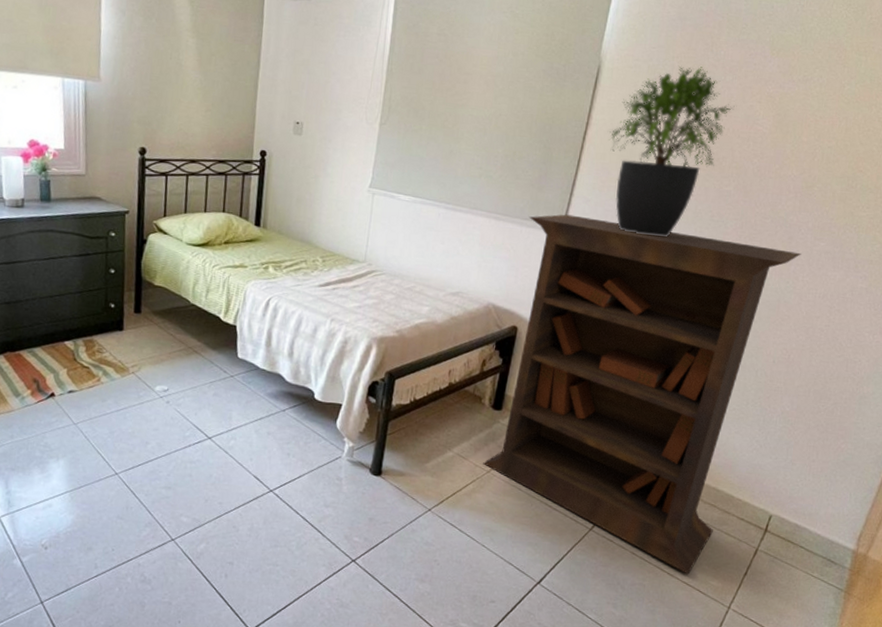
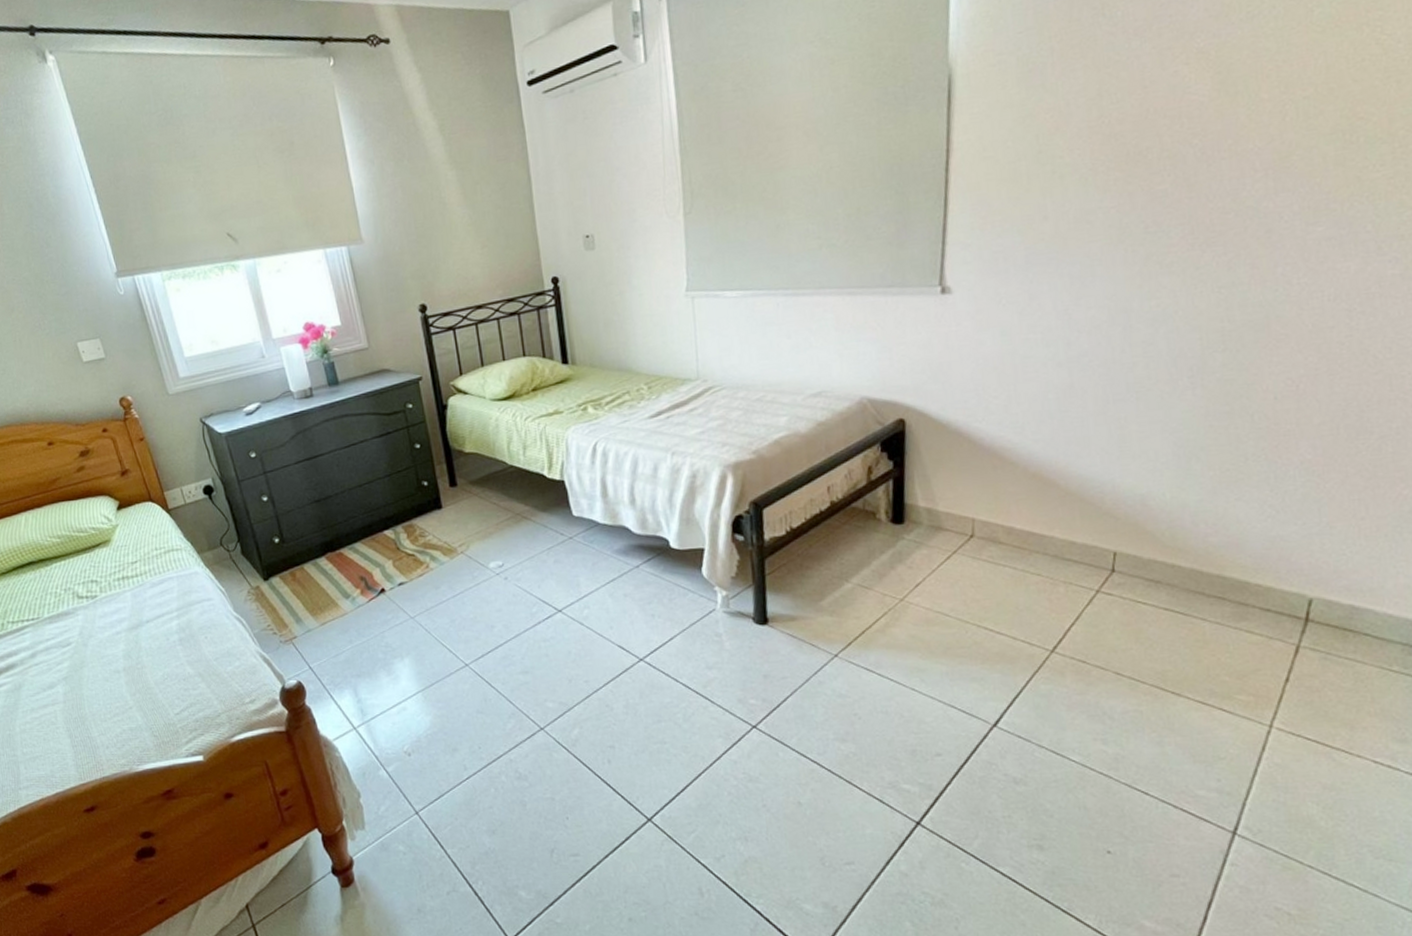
bookcase: present [483,214,802,575] -> none [893,247,1290,691]
potted plant: present [609,65,735,237] -> none [980,39,1151,273]

